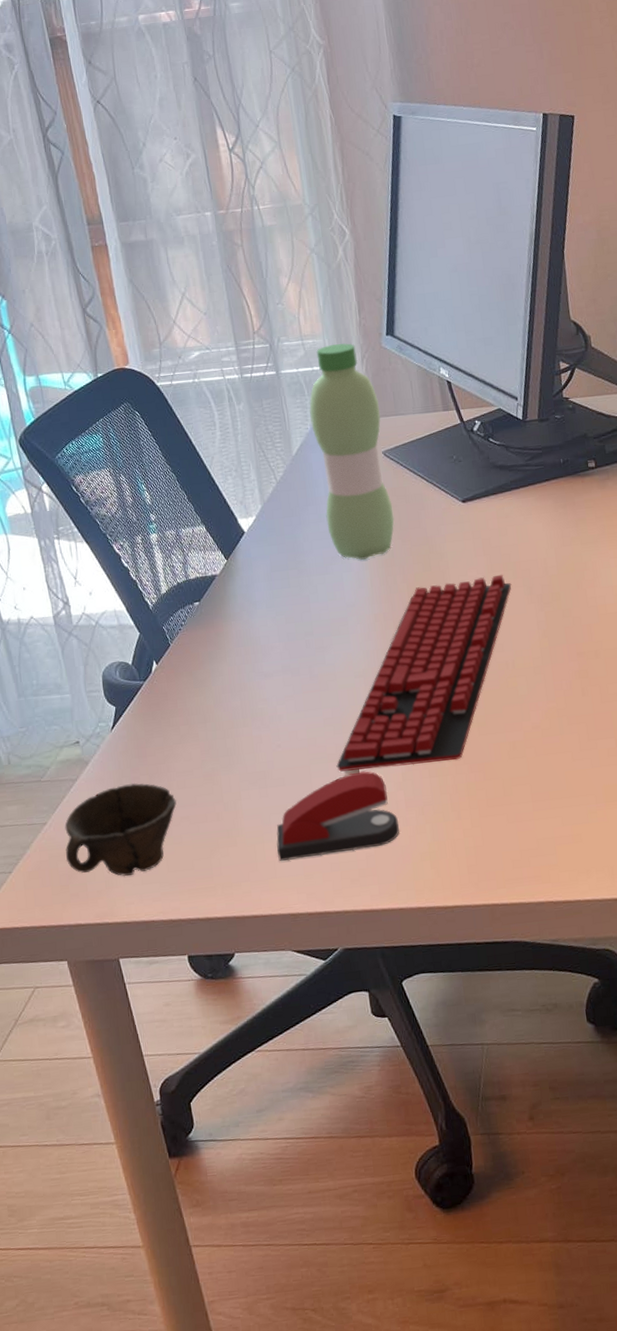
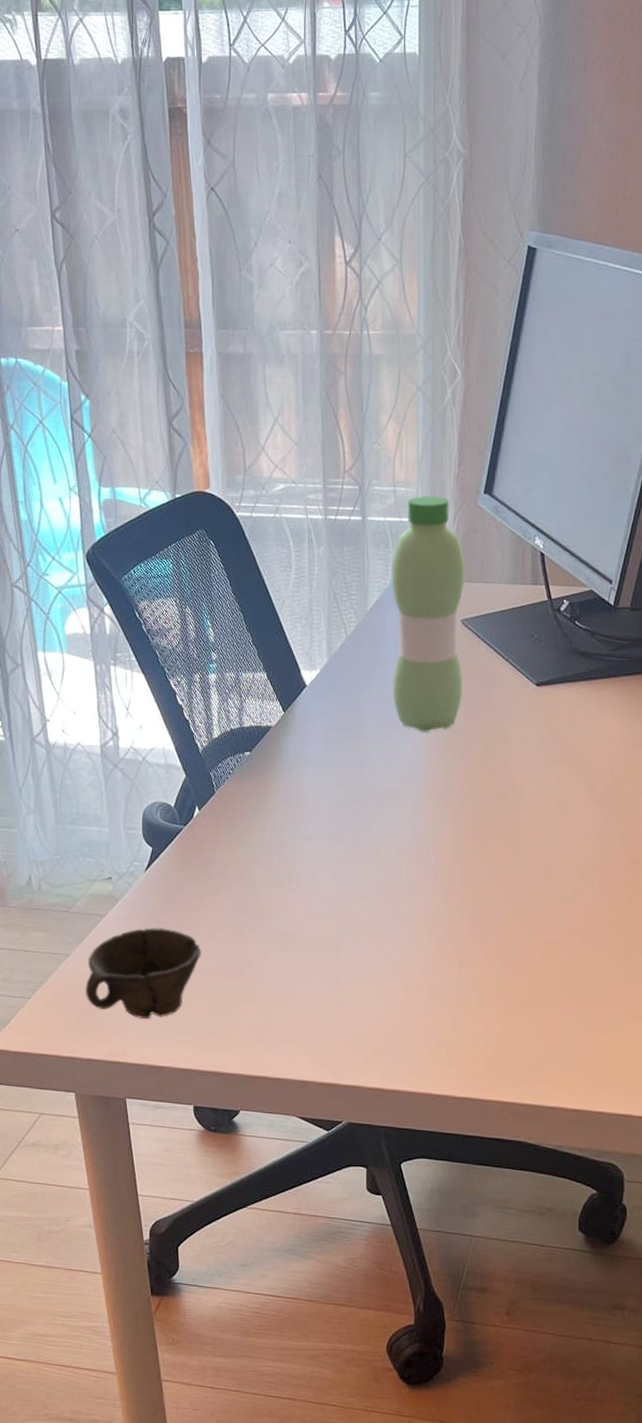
stapler: present [276,771,399,861] -> none [295,949,421,1028]
keyboard: present [336,574,512,772] -> none [366,767,574,953]

